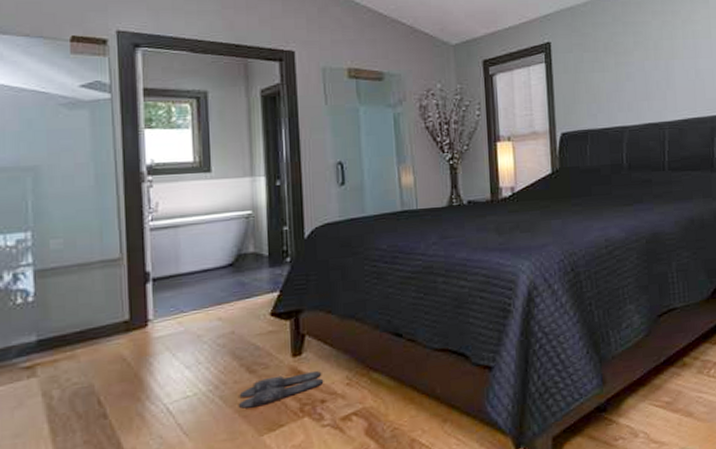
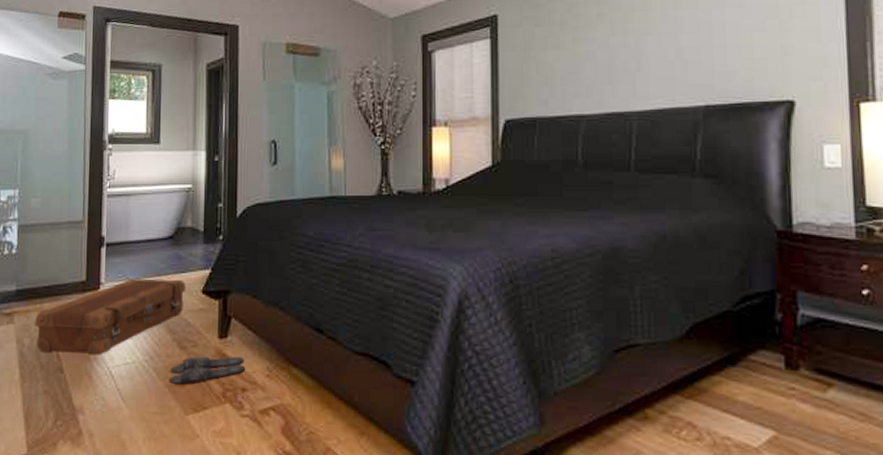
suitcase: none [66,305,253,402] -> present [35,278,187,355]

